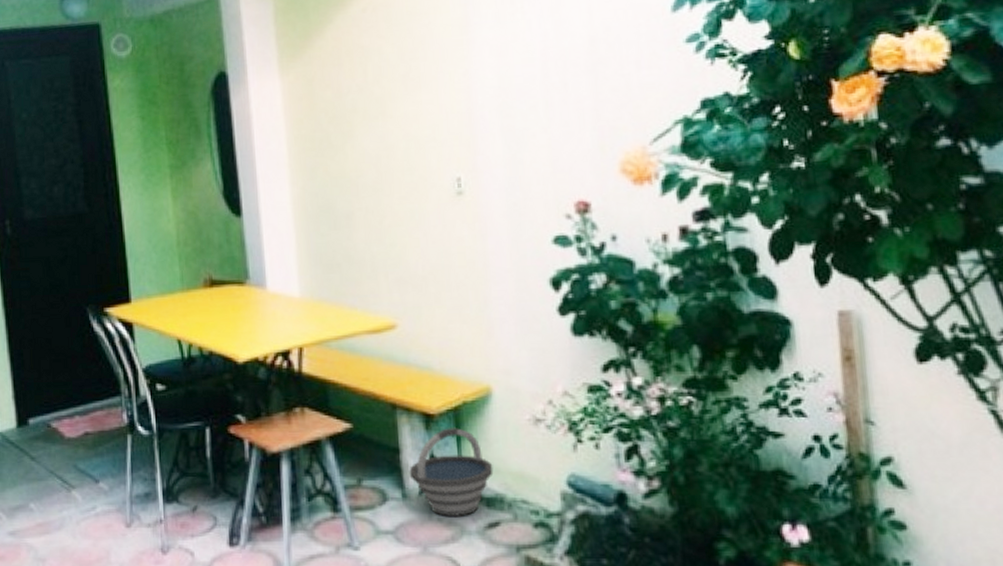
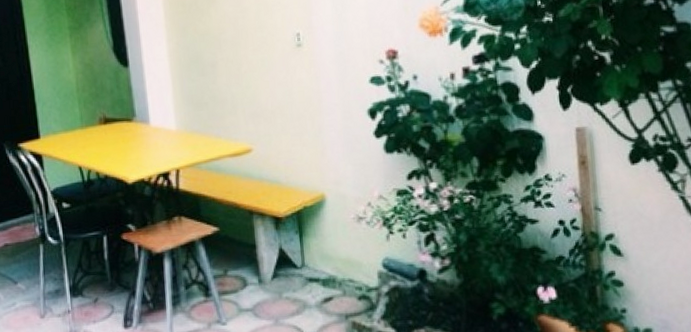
bucket: present [409,428,494,516] -> none [263,227,328,295]

